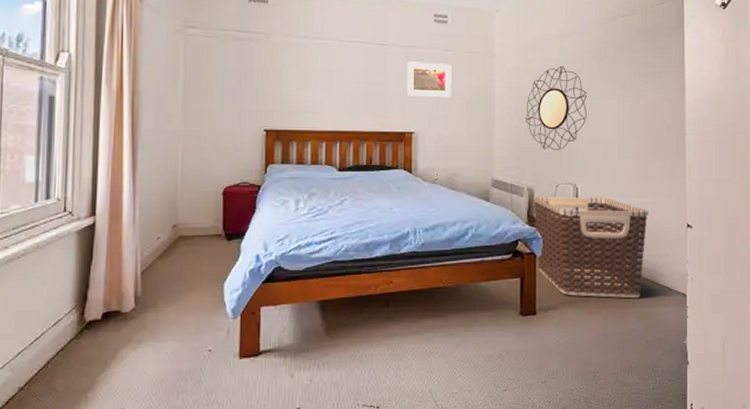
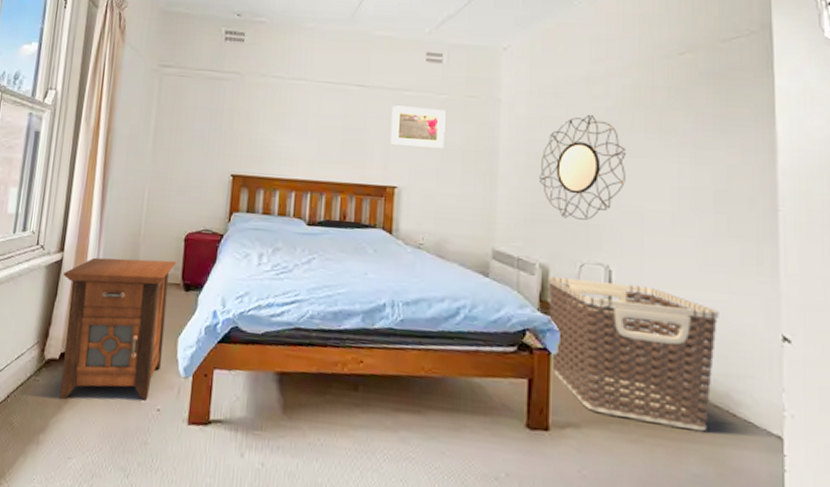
nightstand: none [98,214,217,357] -> present [59,257,177,400]

